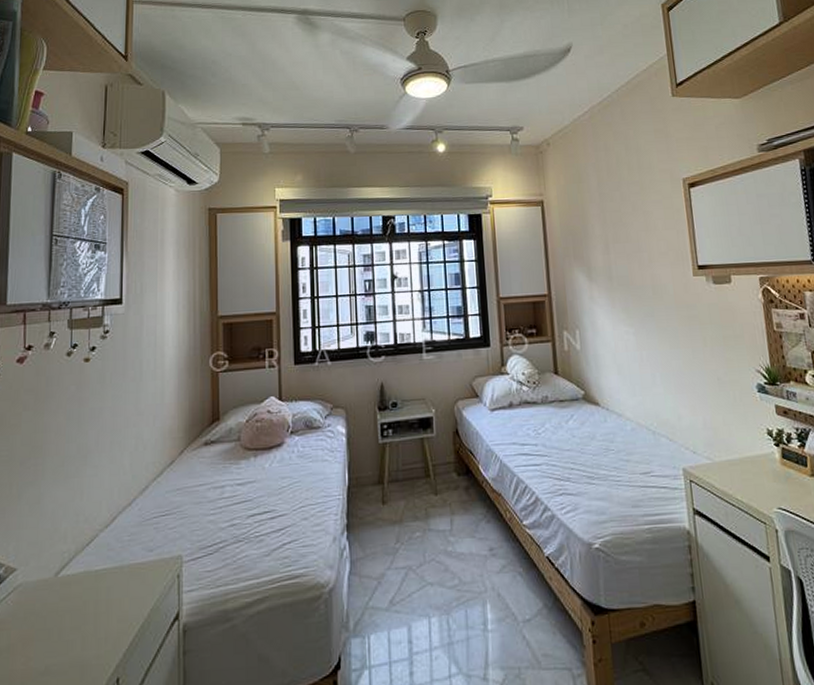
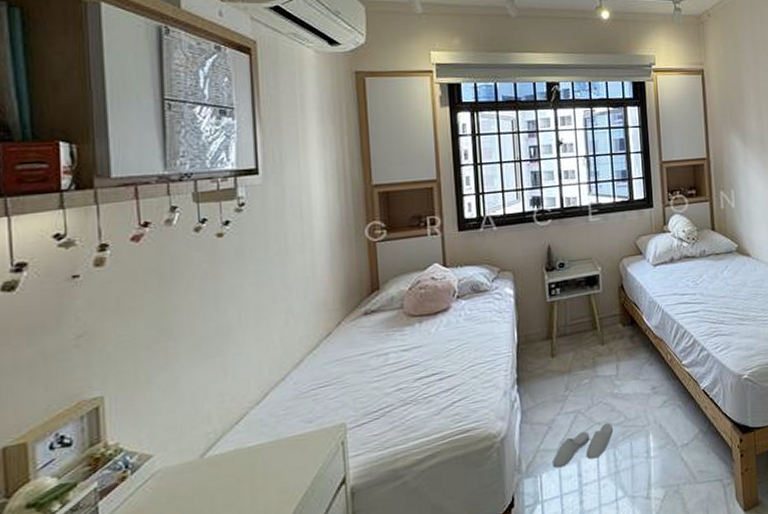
slippers: none [381,584,446,630] -> present [553,422,613,468]

